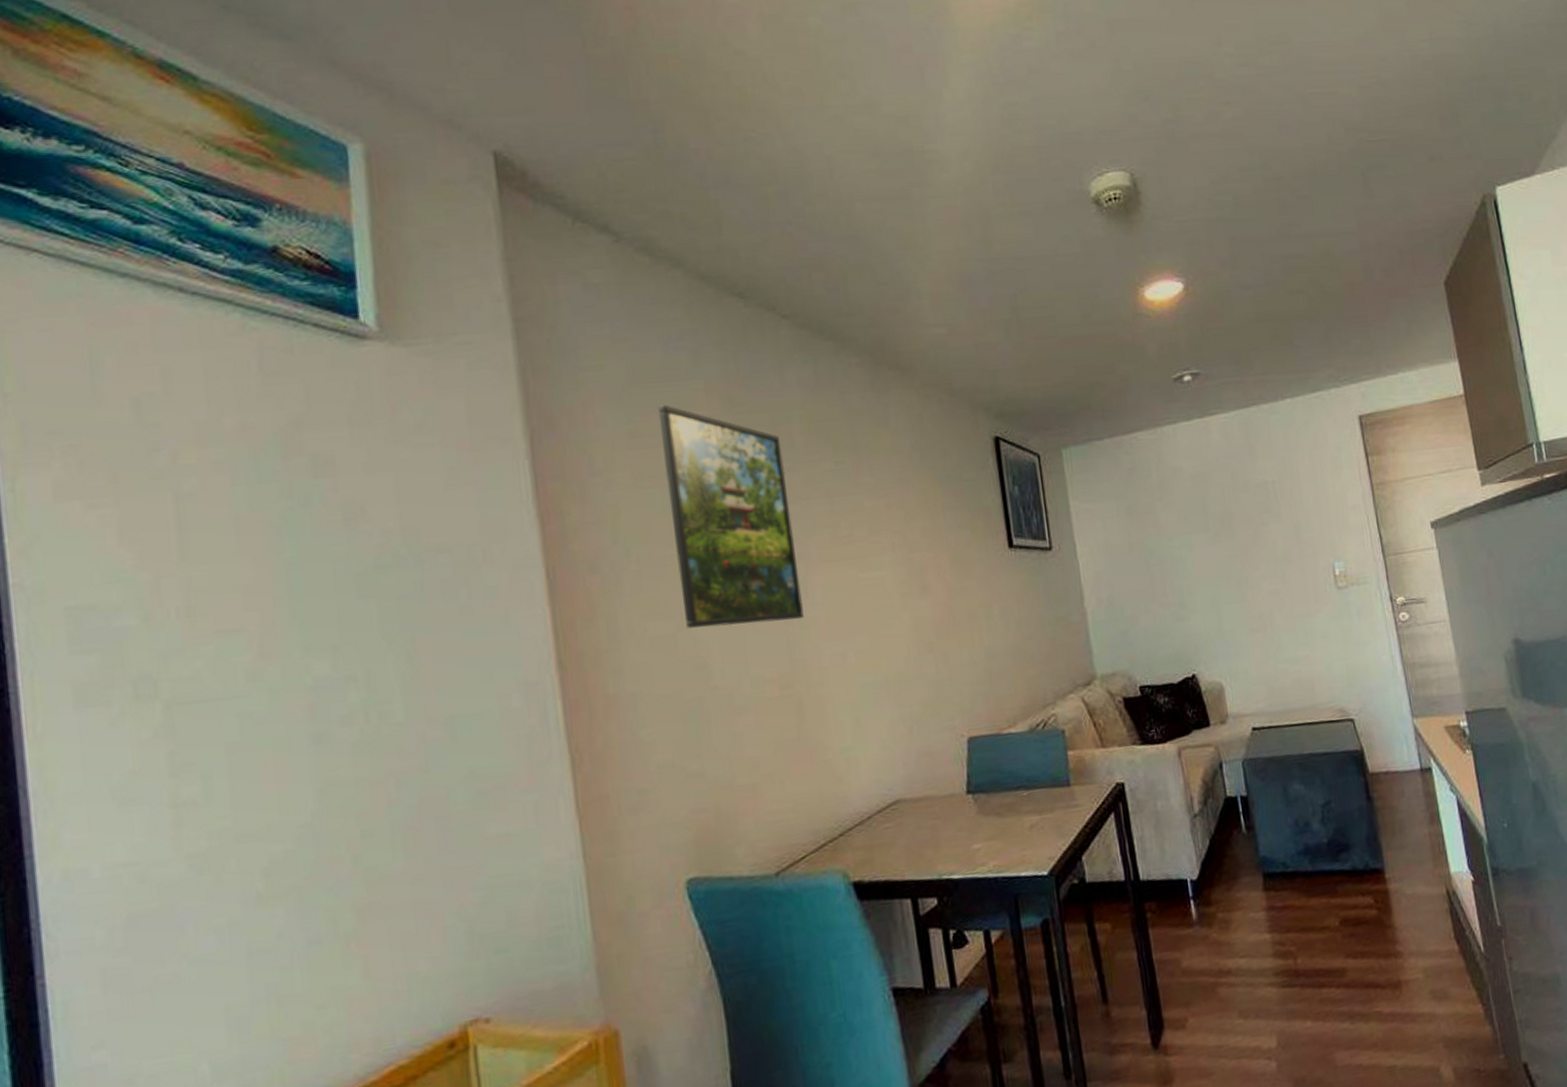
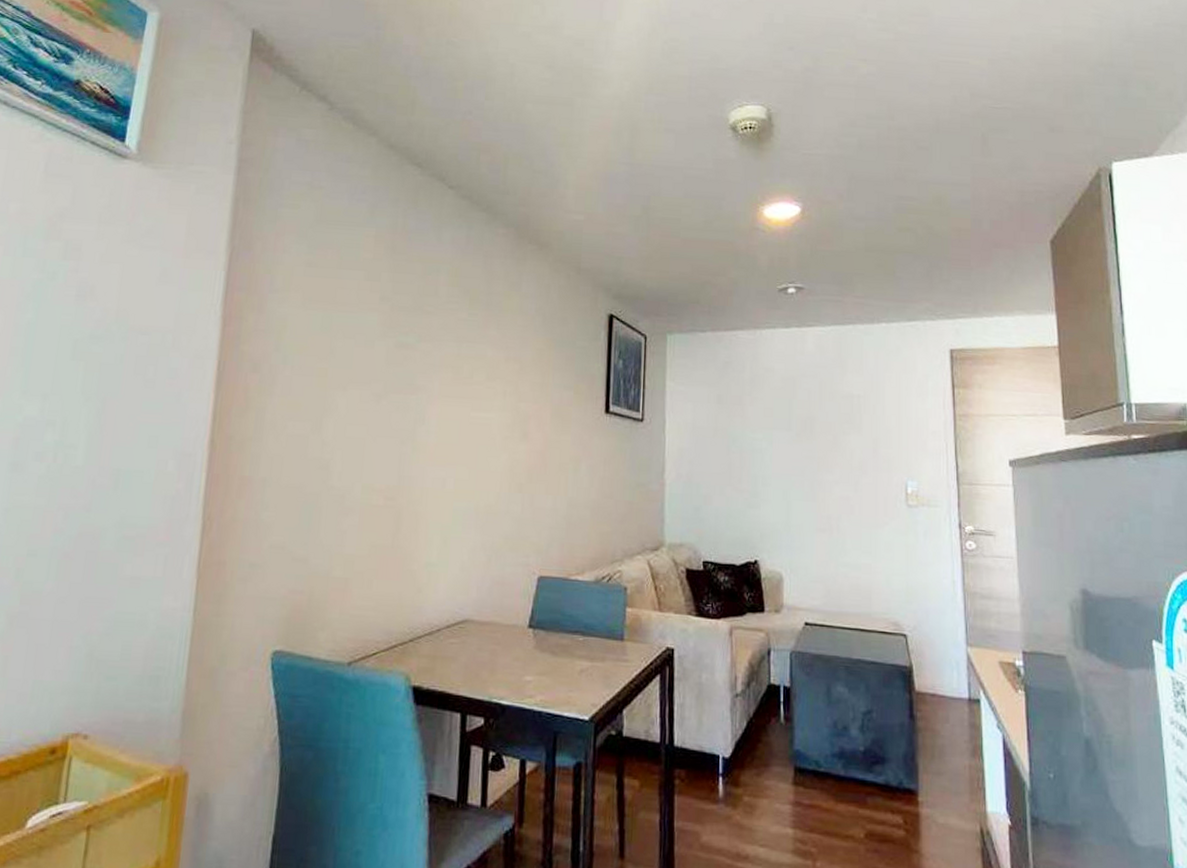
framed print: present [657,405,804,628] -> none [319,244,428,442]

